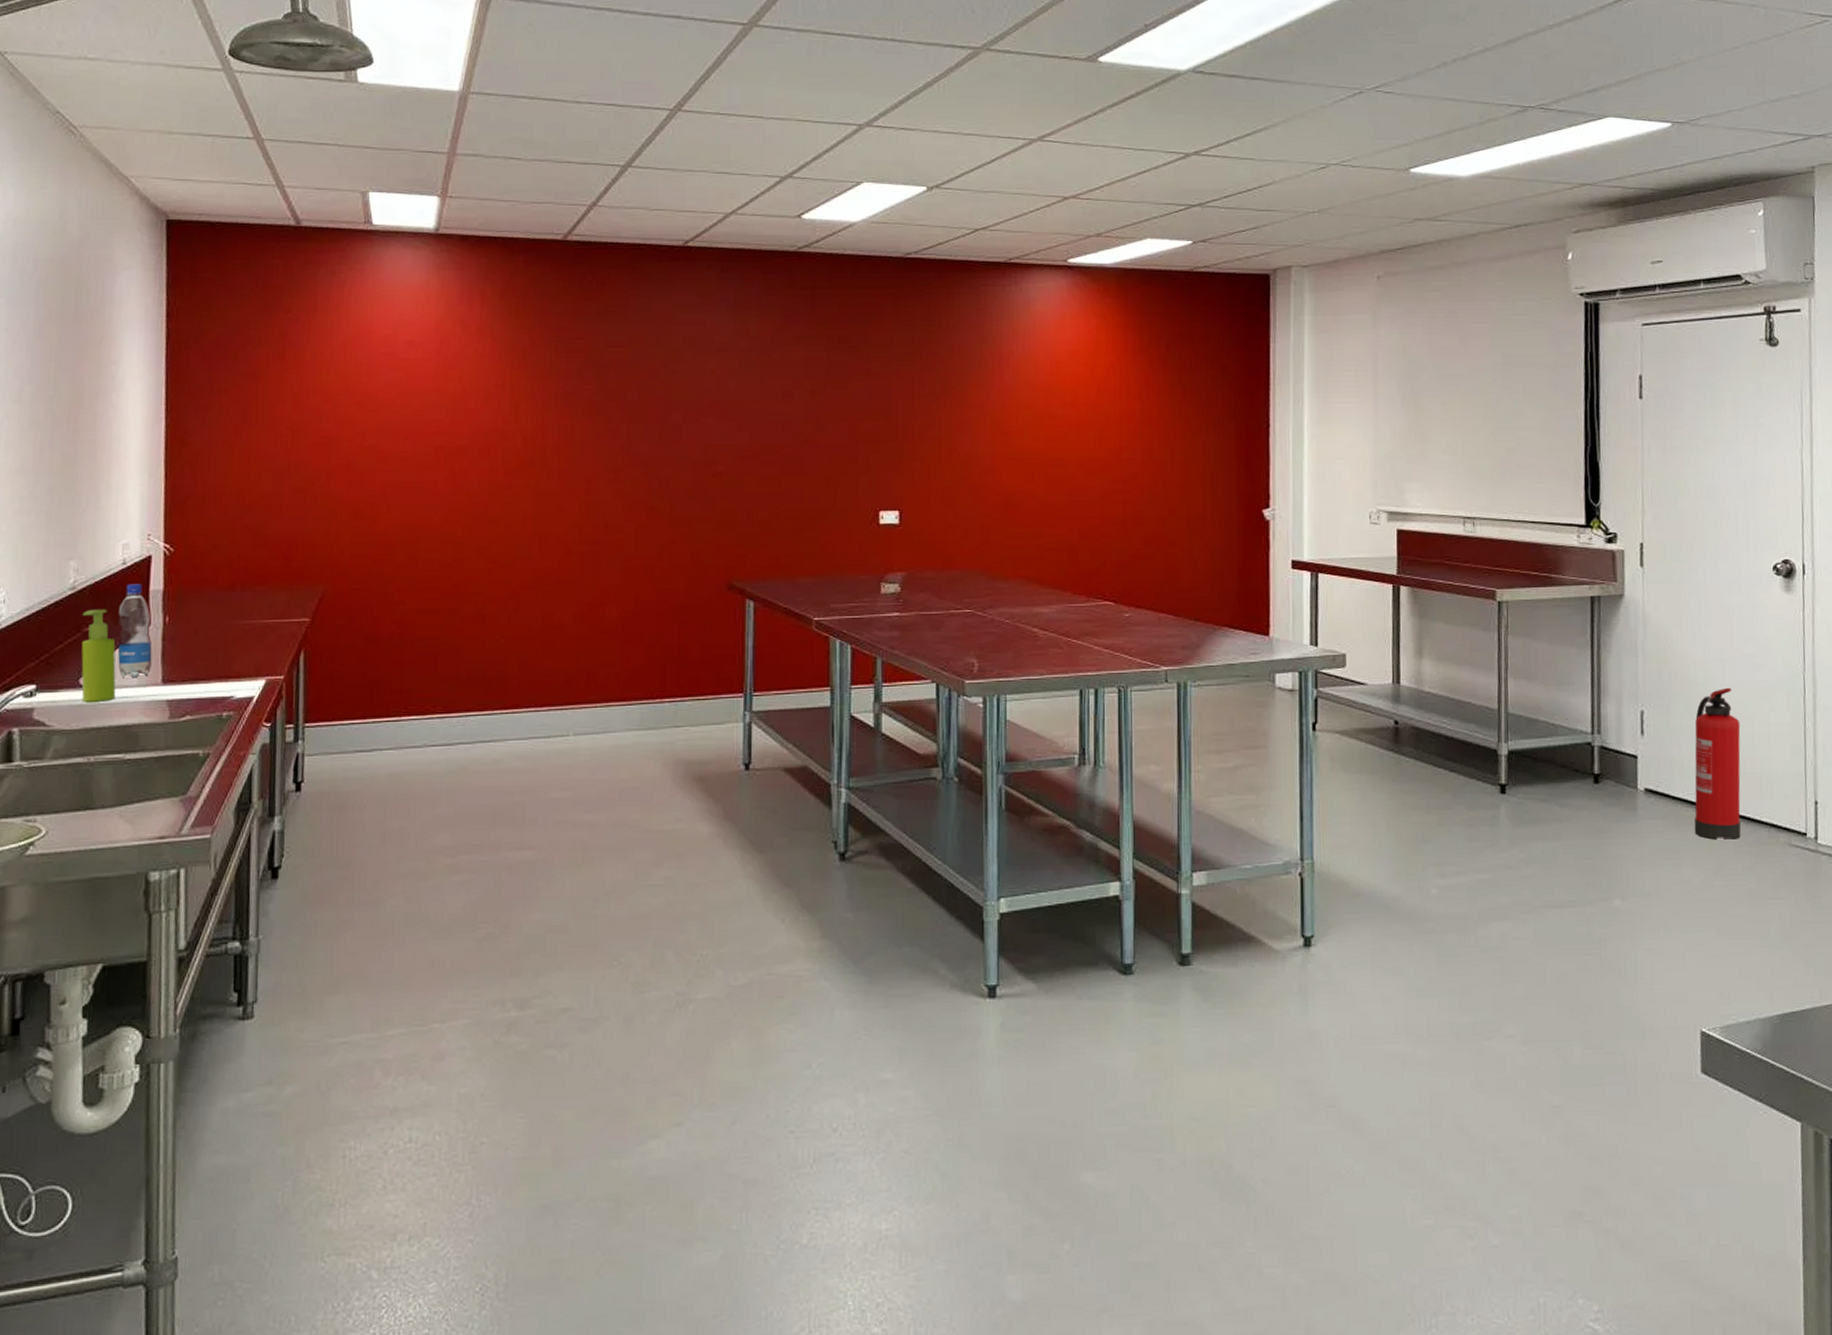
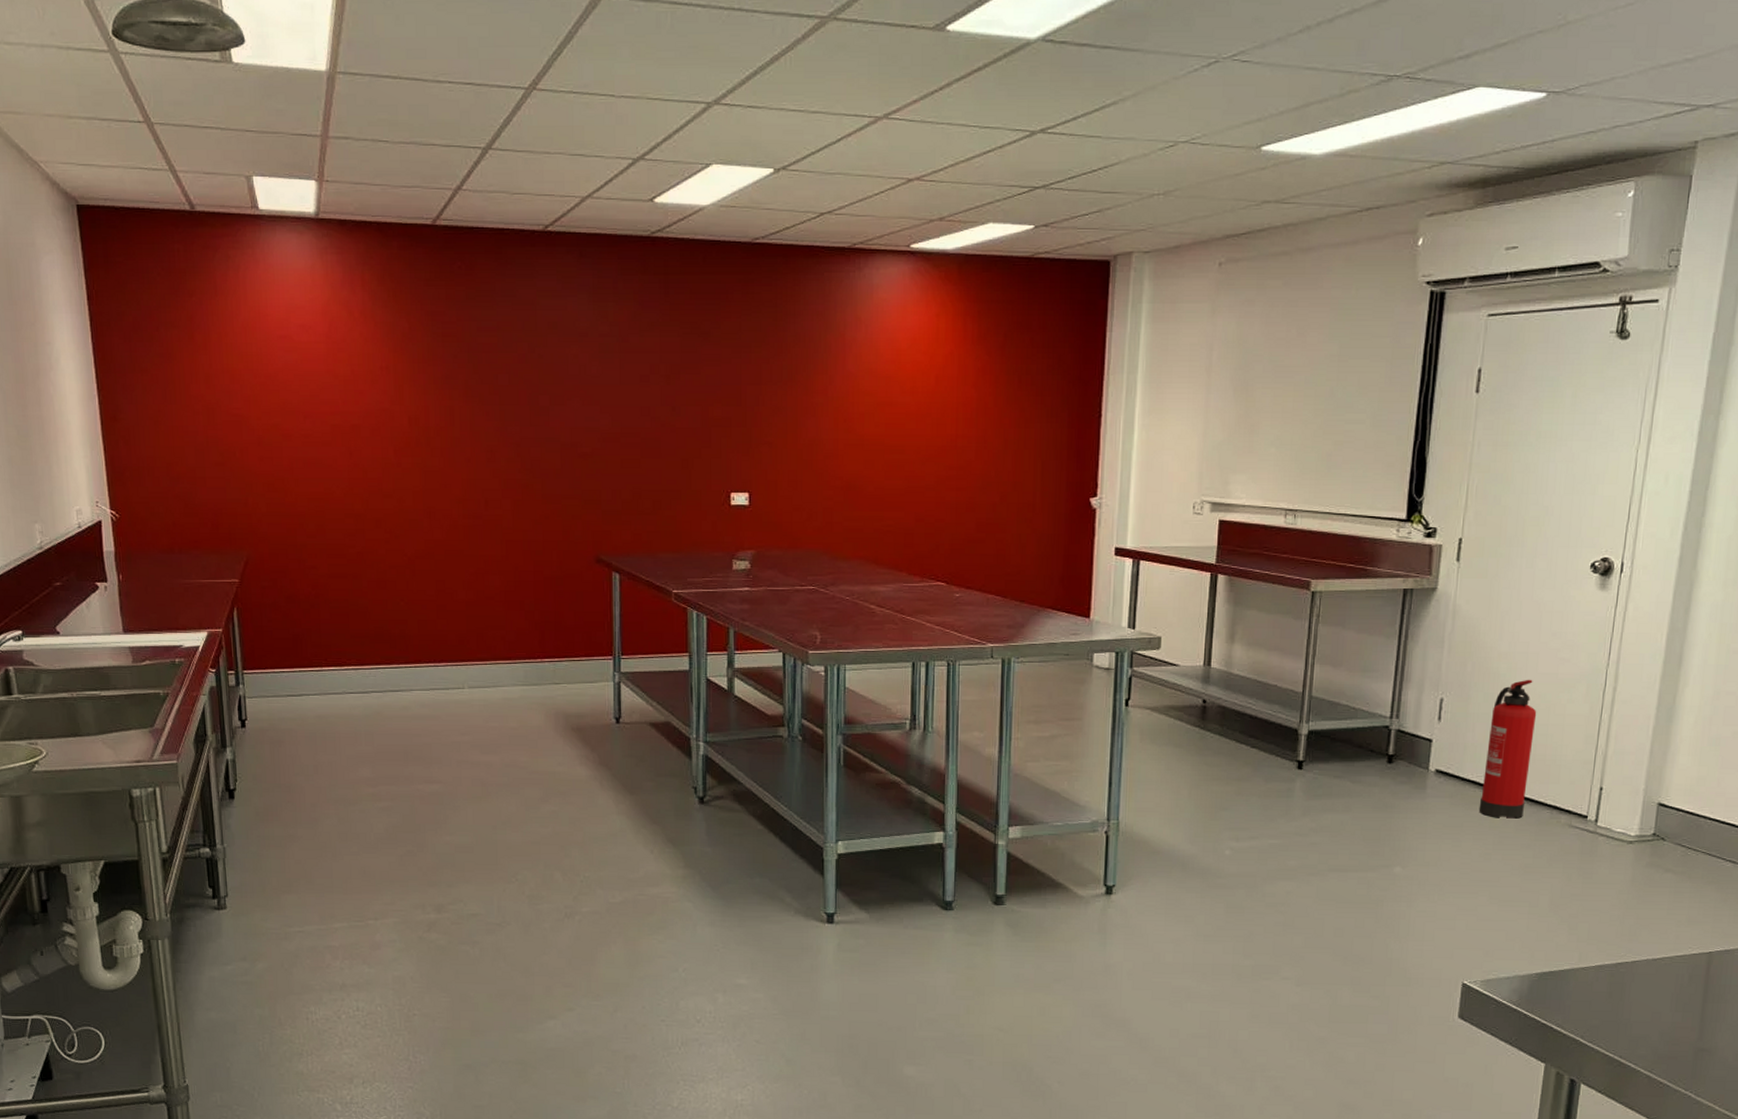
soap dispenser: present [81,608,116,702] -> none [51,566,87,647]
bottle: present [117,584,153,678] -> none [79,545,113,627]

